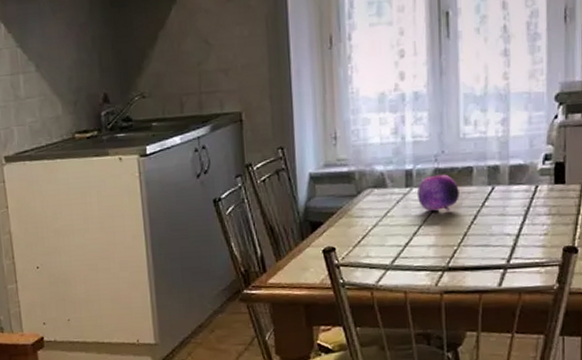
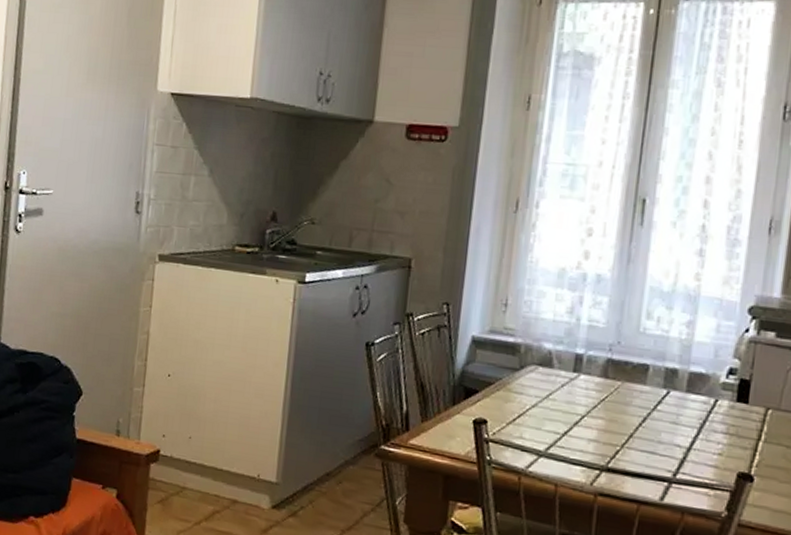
fruit: present [418,174,459,211] -> none [585,365,631,407]

